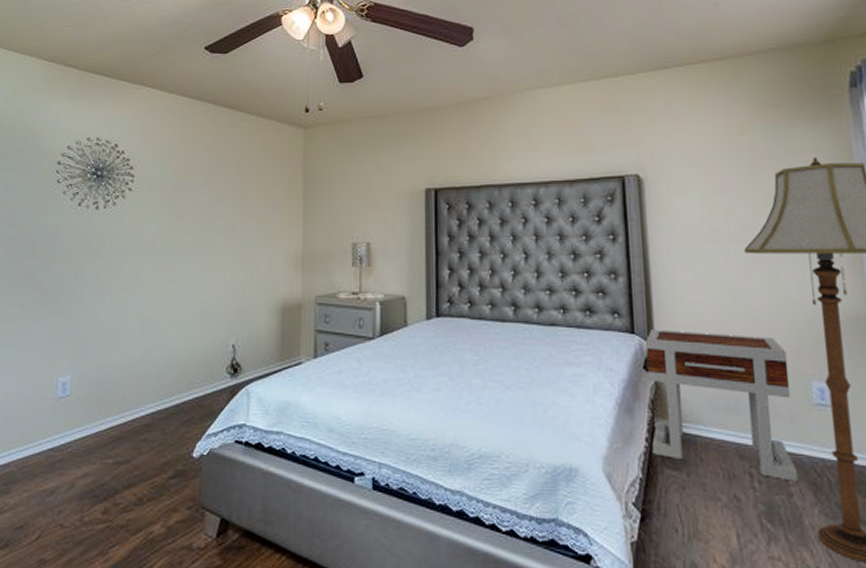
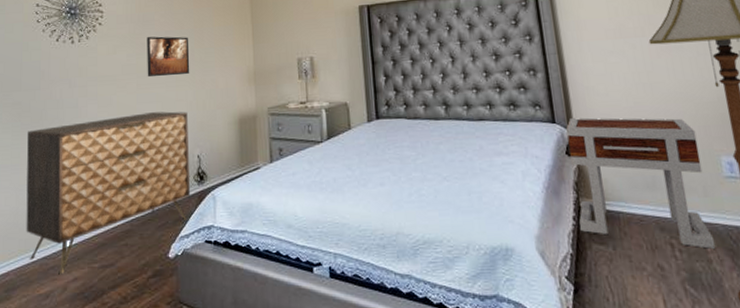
dresser: none [31,293,224,468] -> present [26,111,191,273]
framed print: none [180,208,231,254] -> present [147,36,190,77]

